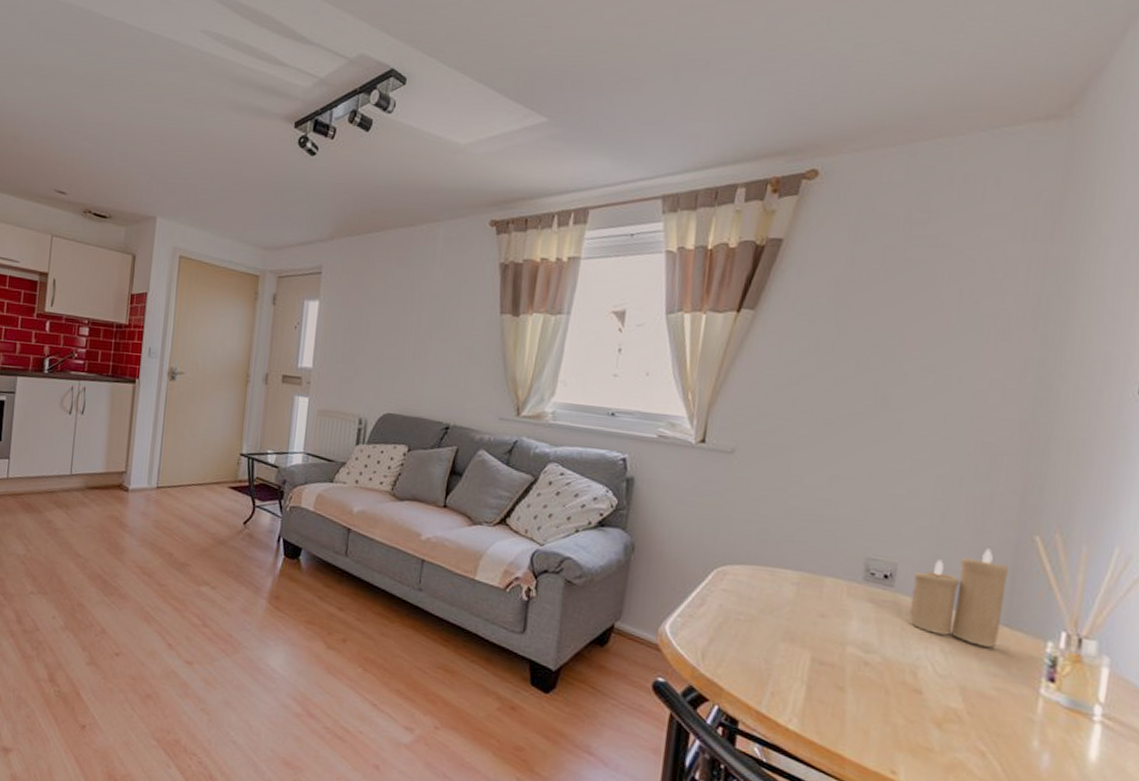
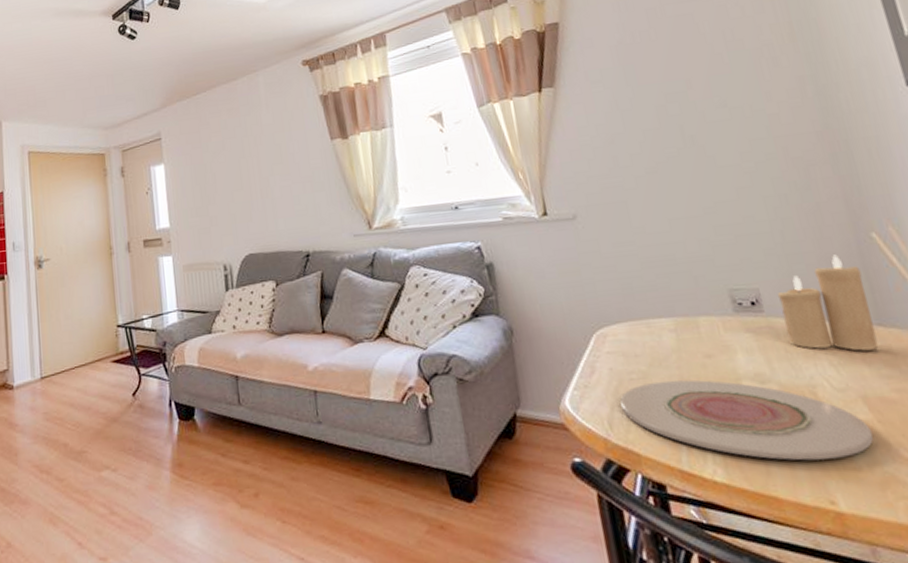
plate: none [718,626,958,737] -> present [619,380,874,461]

